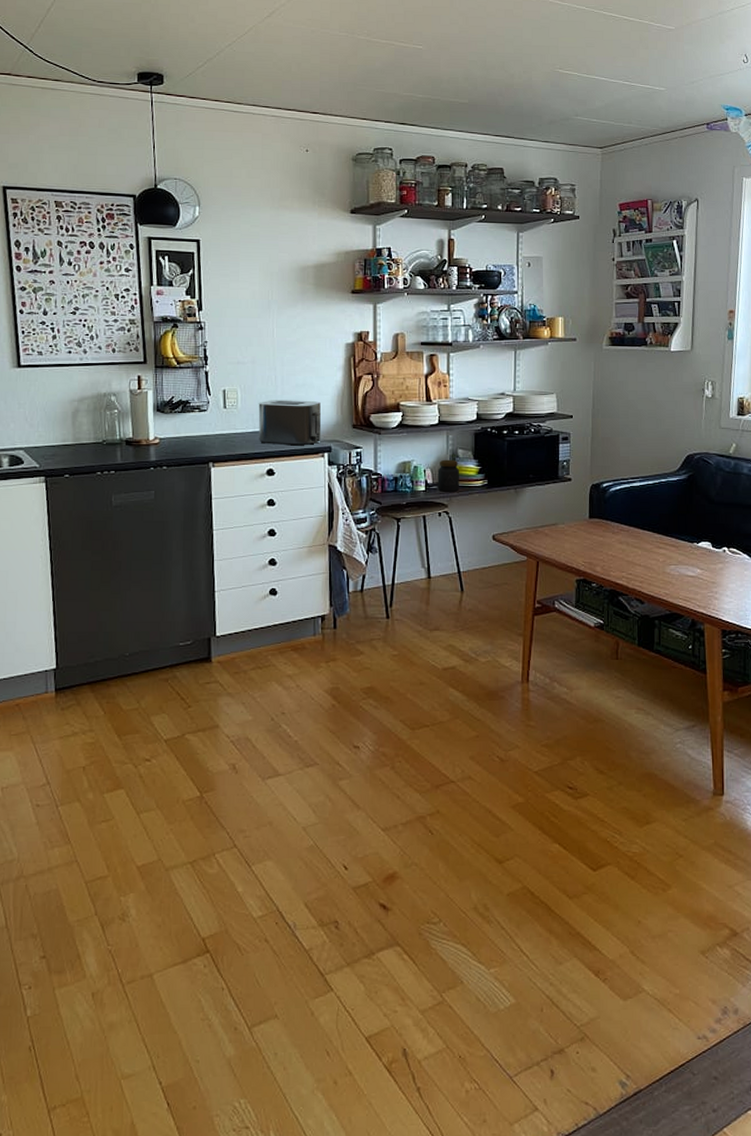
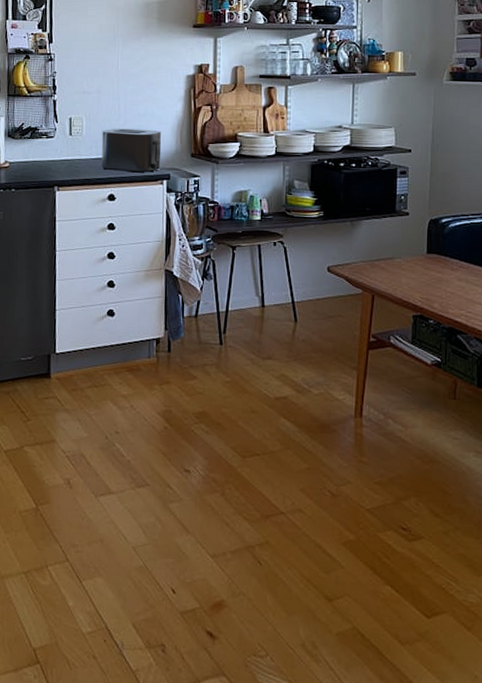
jar: present [437,459,459,493] -> none [273,190,295,224]

